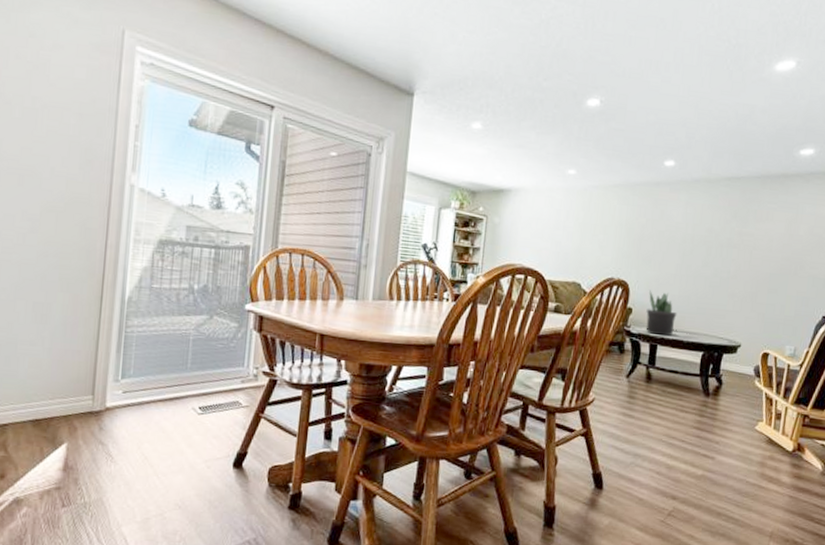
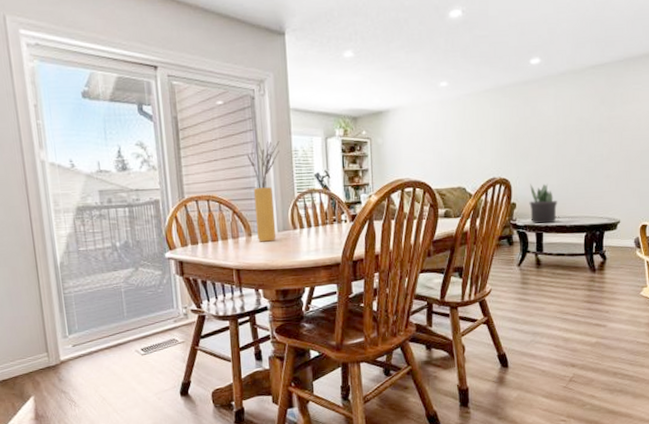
vase: none [349,201,391,310] -> present [247,141,280,242]

